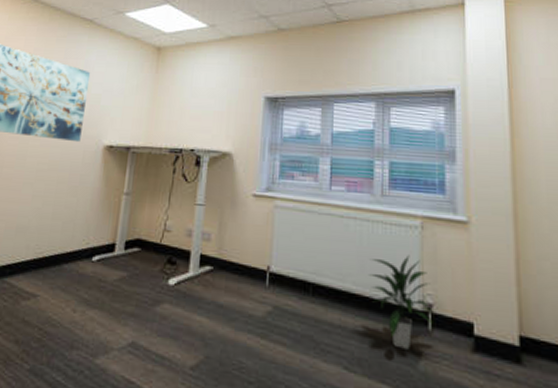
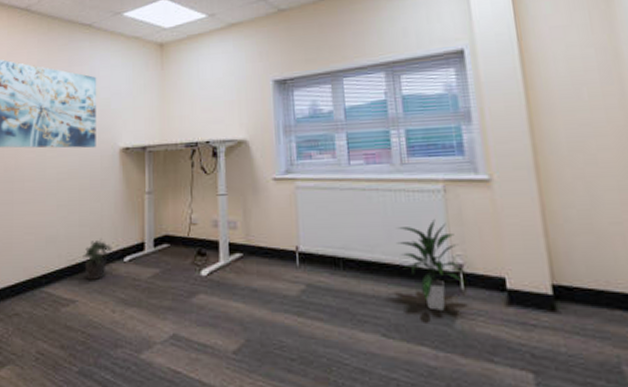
potted plant: none [51,235,82,277] -> present [83,239,112,281]

